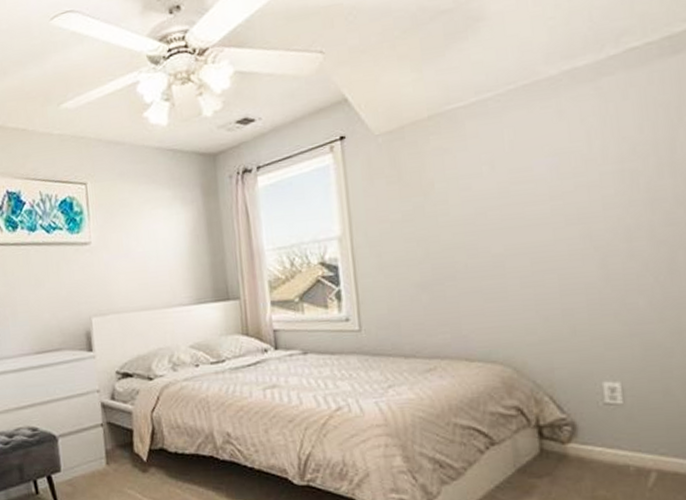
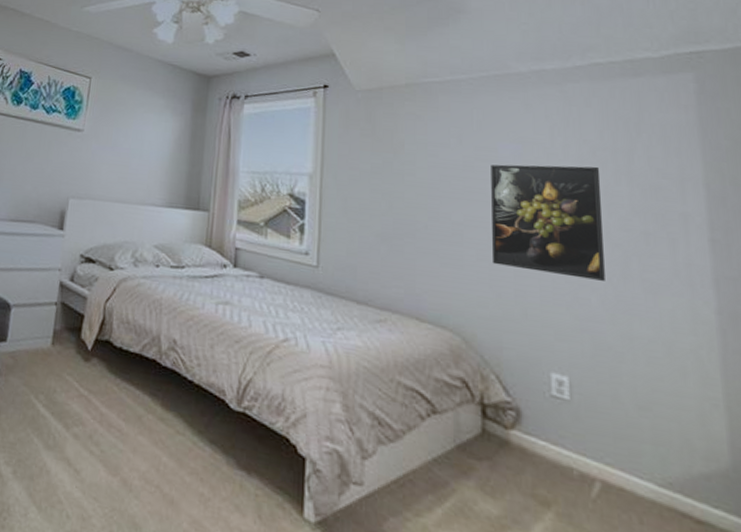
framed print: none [527,163,652,289] -> present [491,164,605,281]

